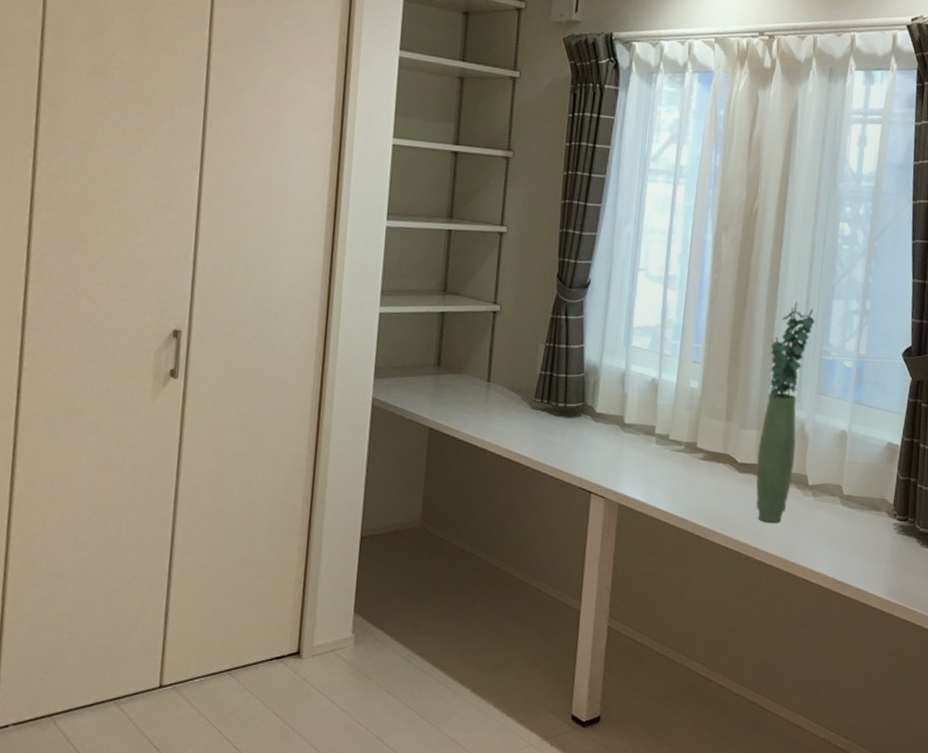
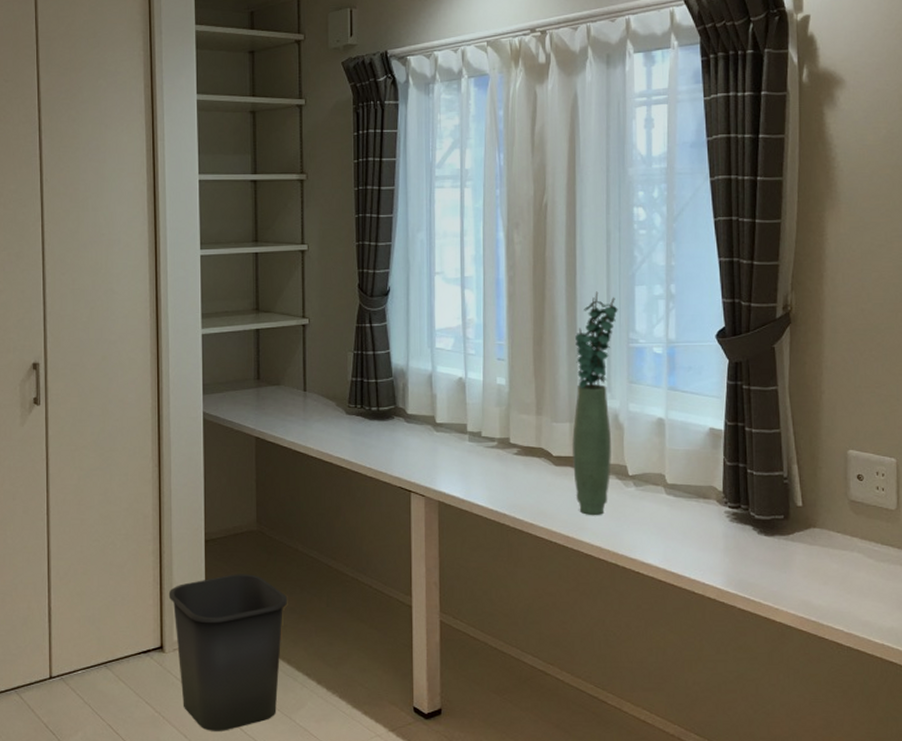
waste bin: none [312,574,448,744] -> present [168,574,288,731]

